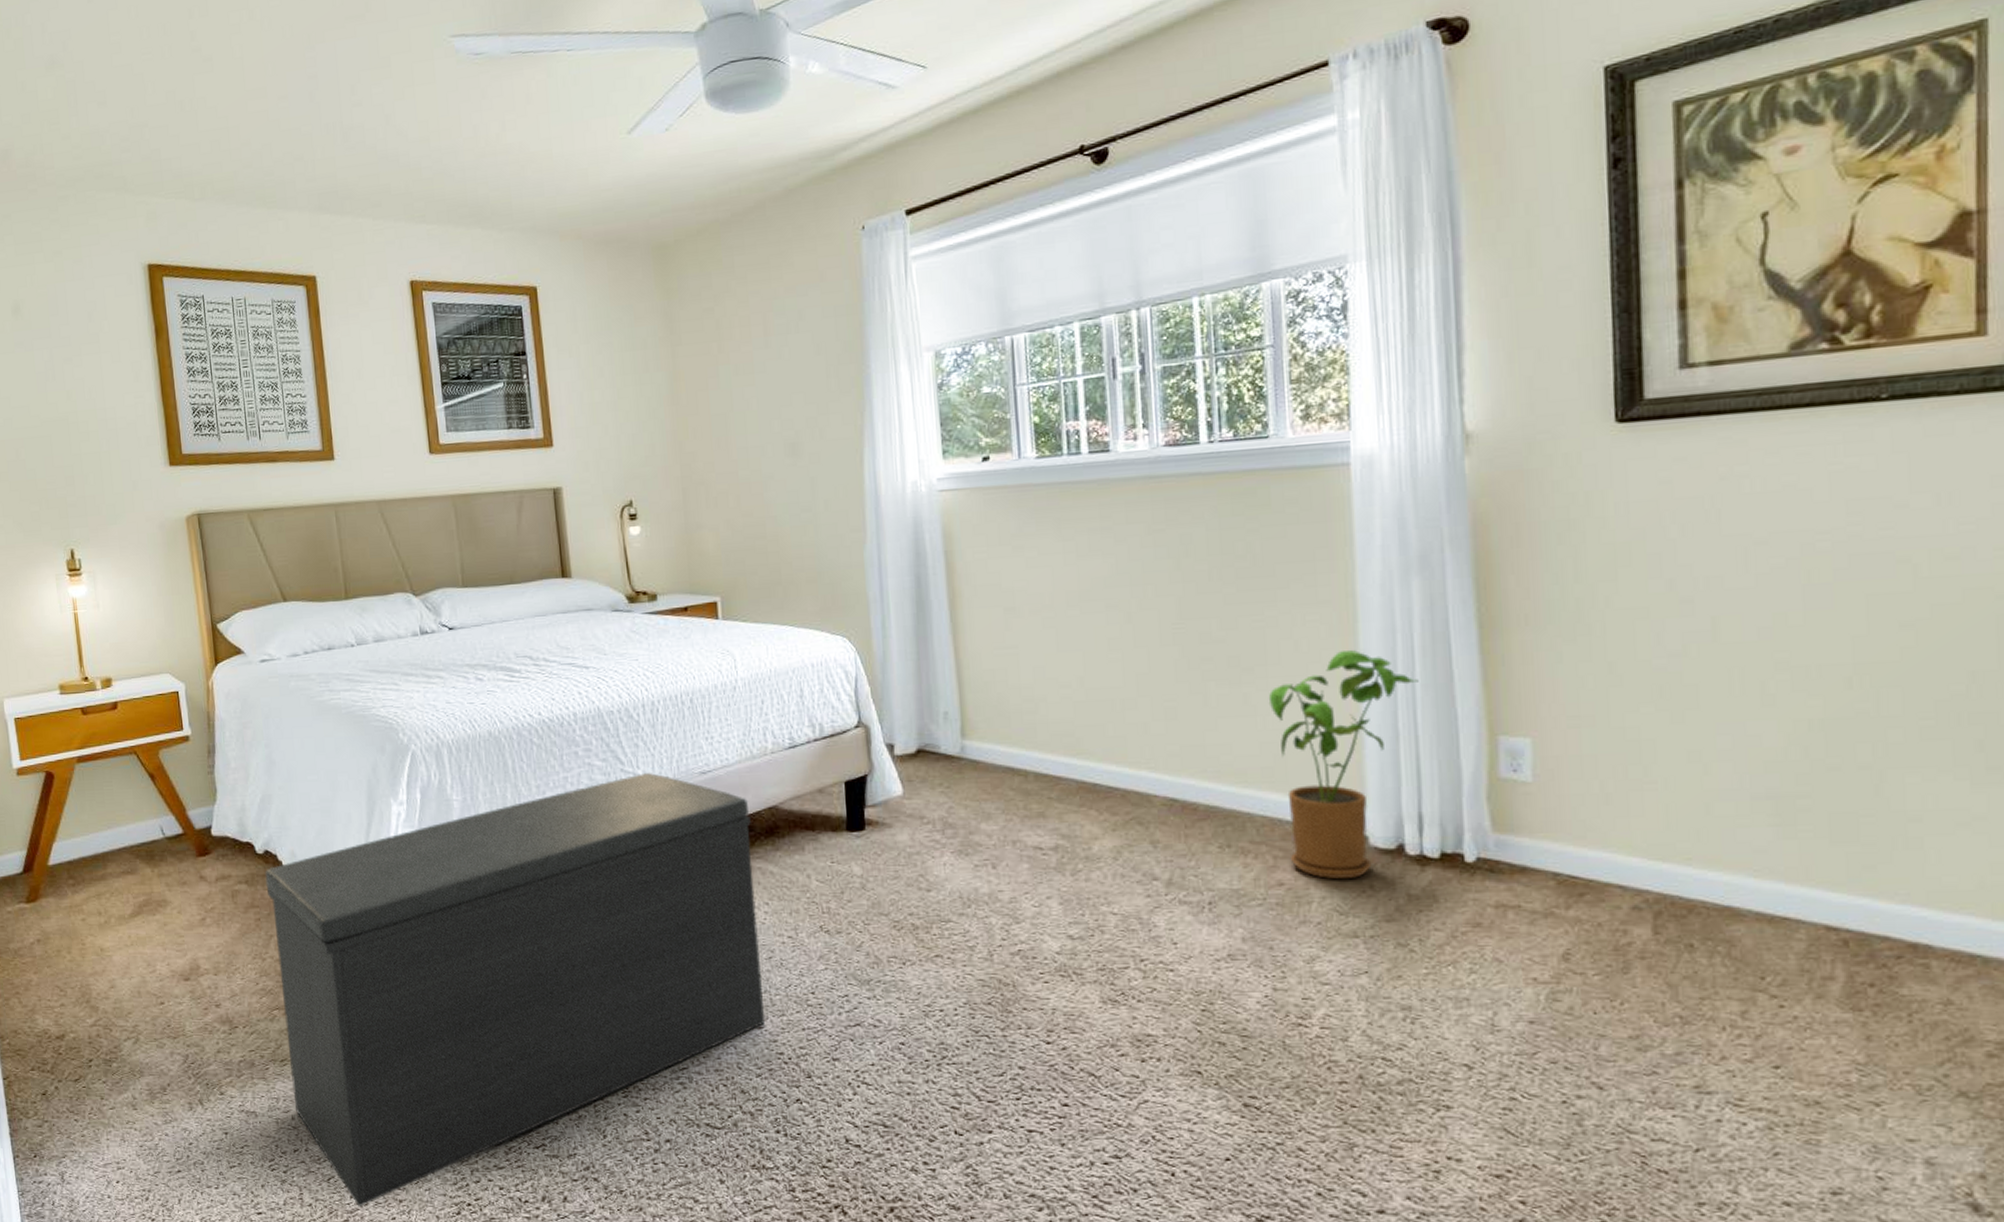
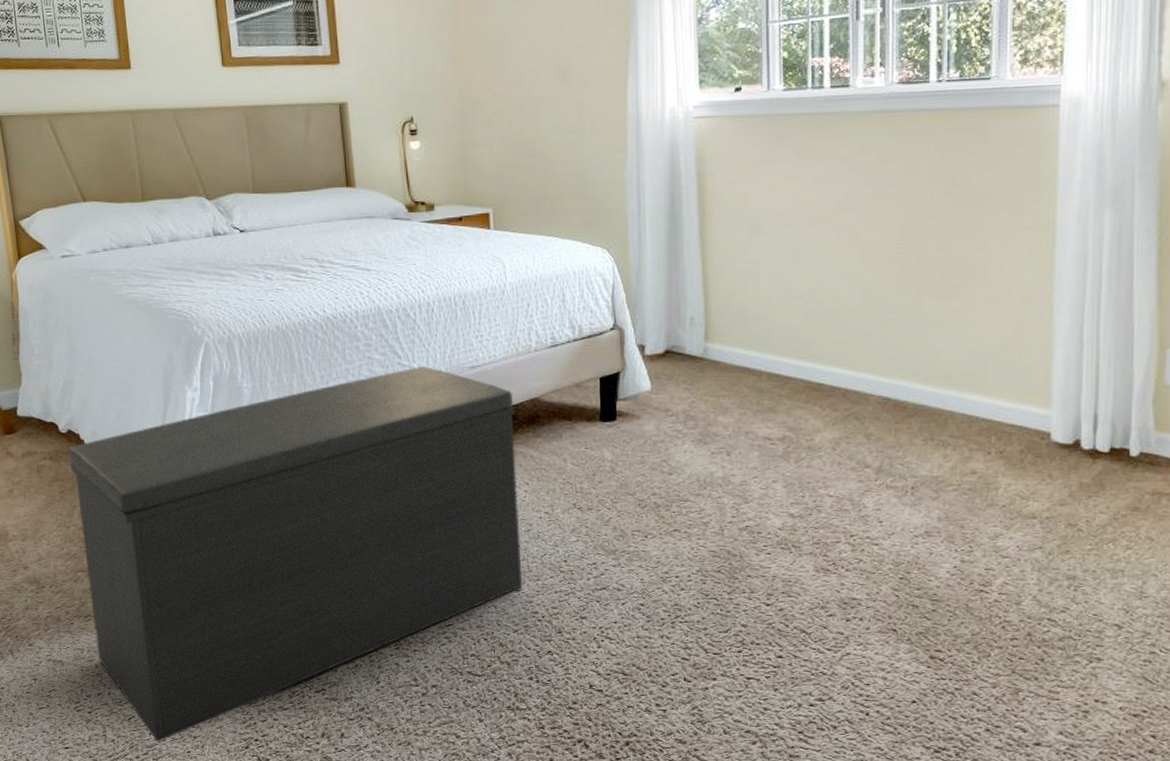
house plant: present [1268,650,1419,880] -> none [974,272,1104,470]

